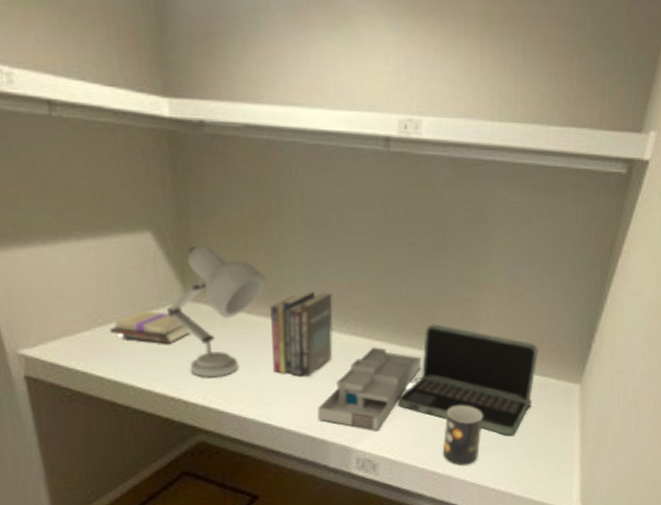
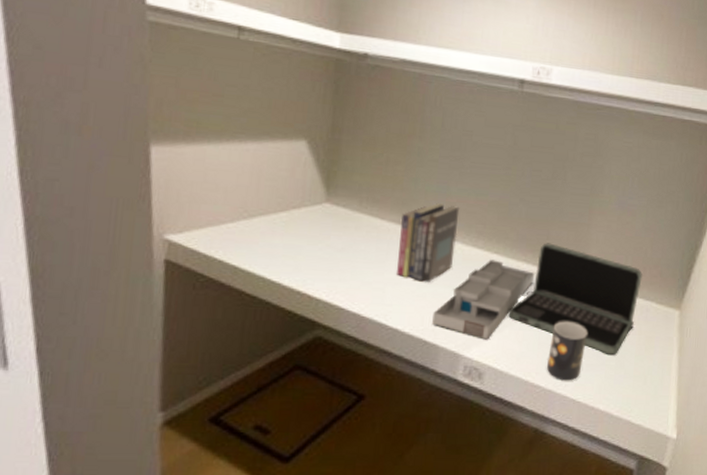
books: present [109,311,190,345] -> none [252,209,328,242]
desk lamp: present [167,247,266,378] -> none [308,156,402,276]

